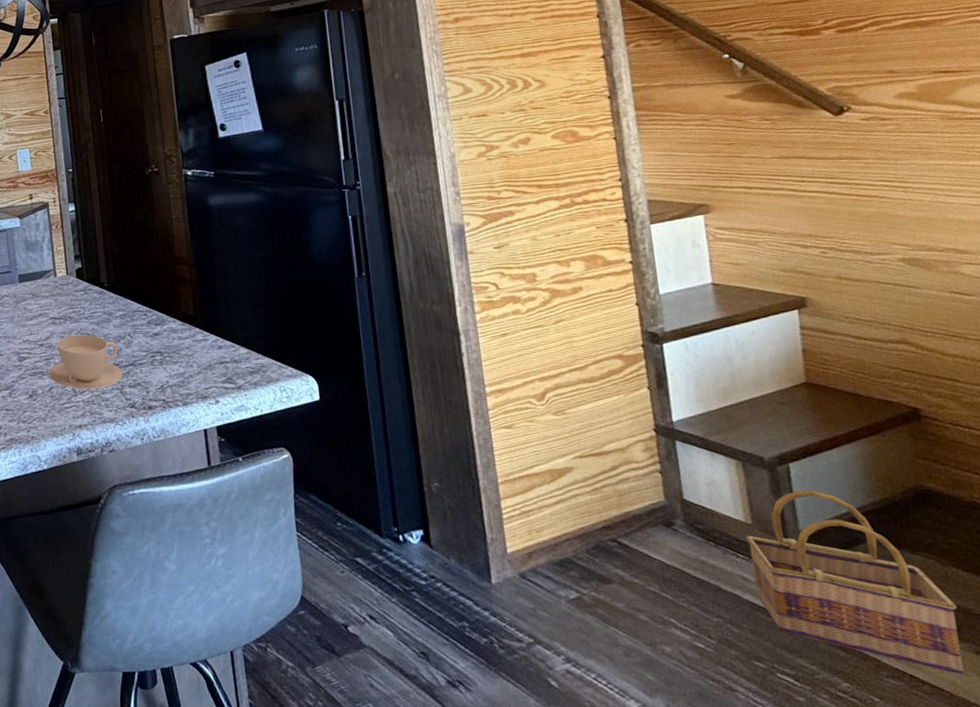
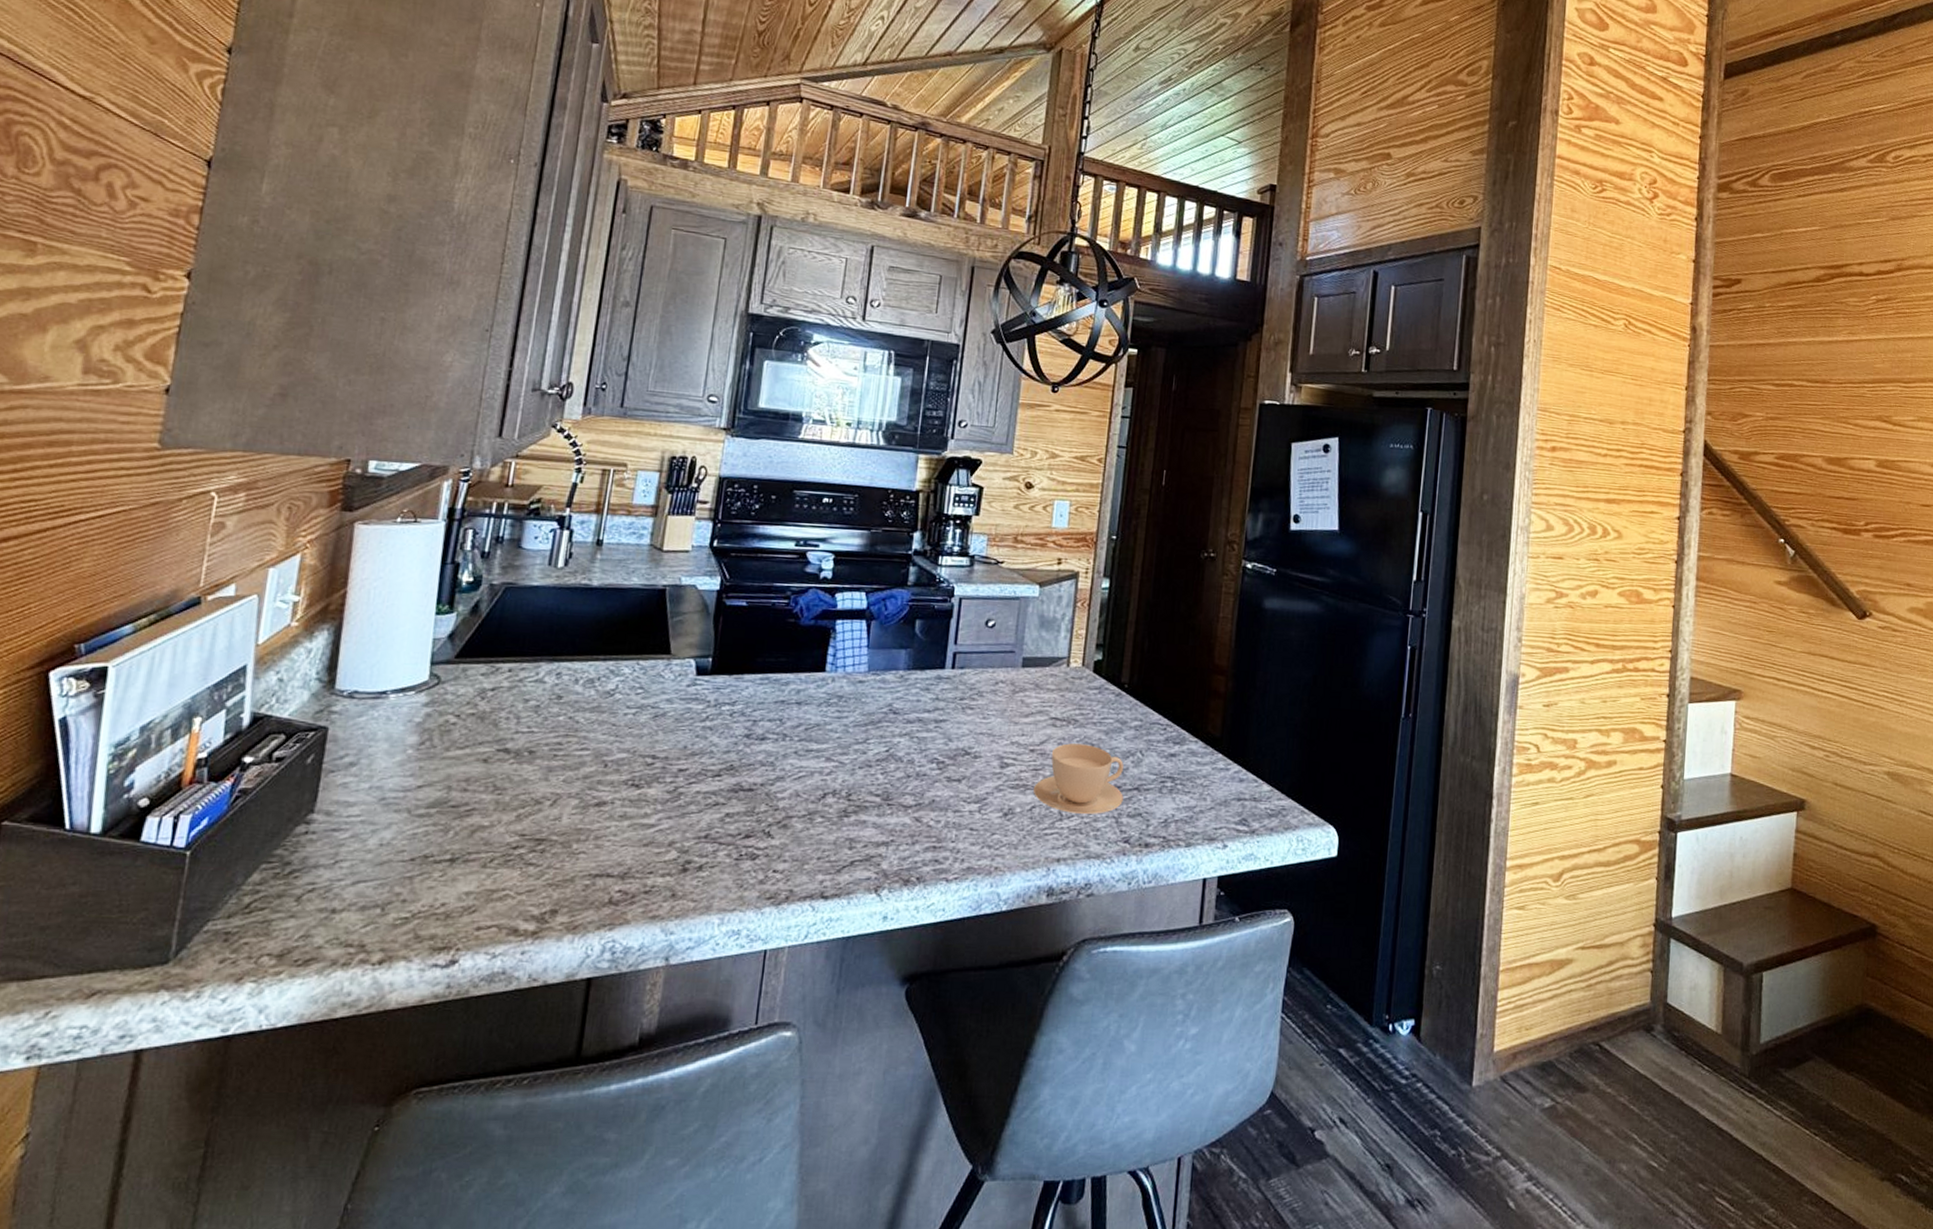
basket: present [745,490,965,675] -> none [1713,1001,1874,1202]

